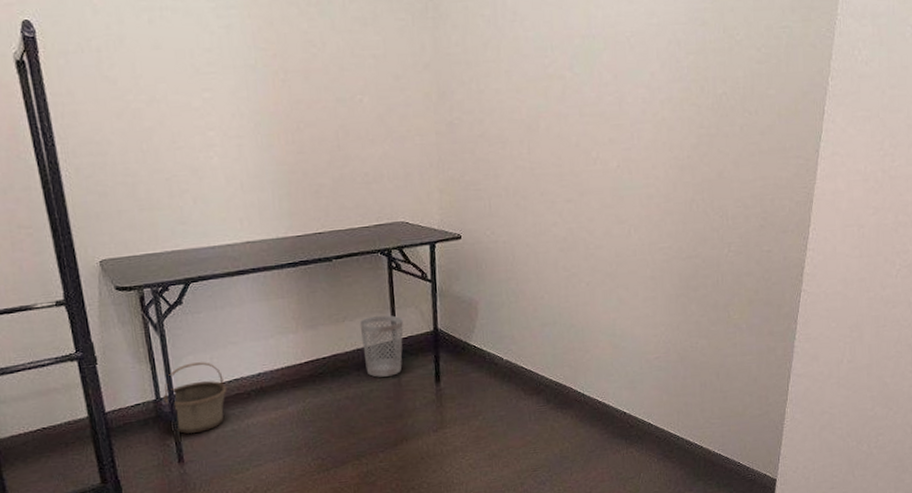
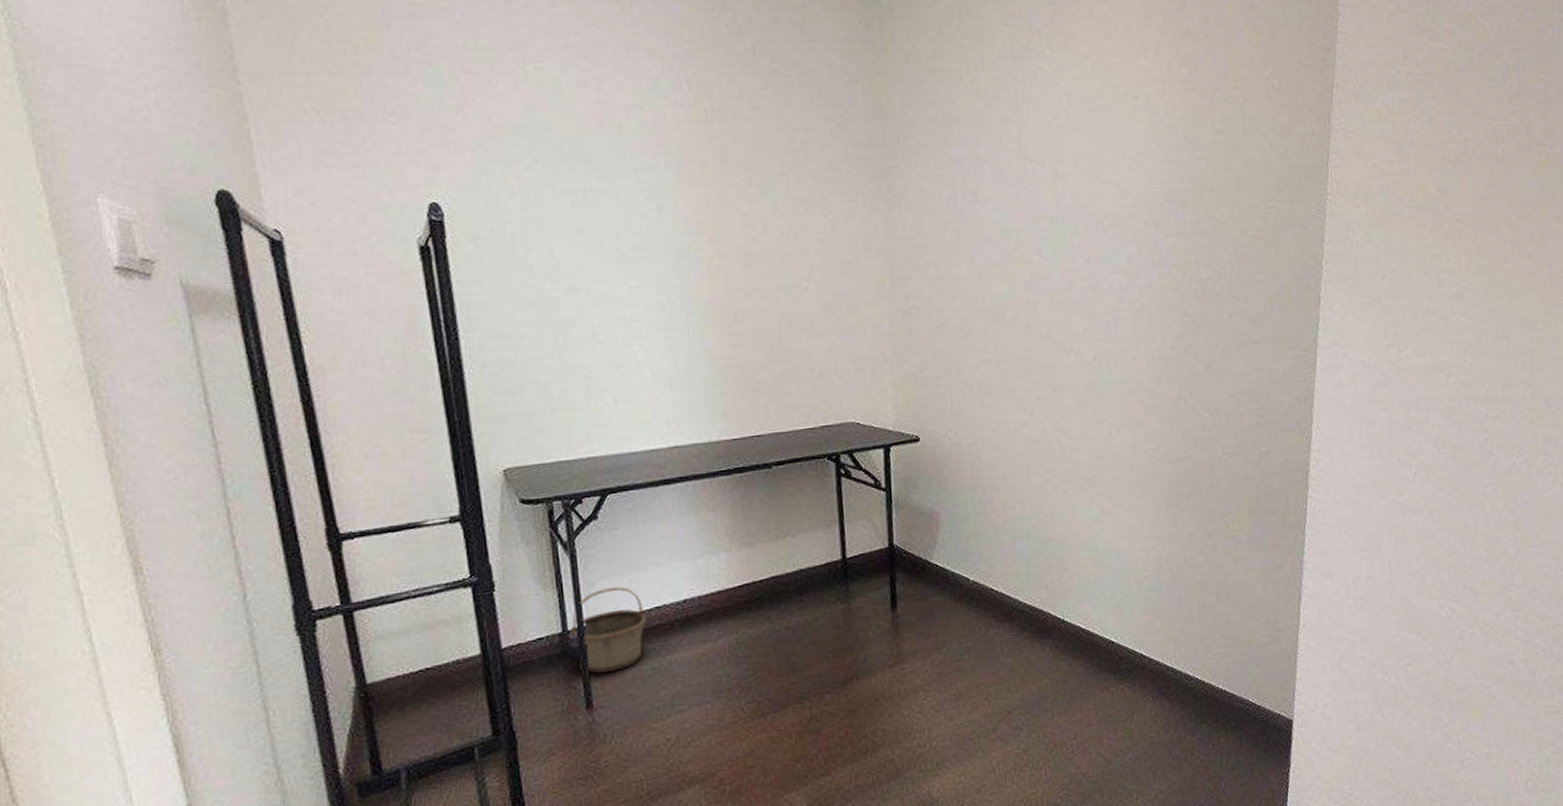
wastebasket: present [359,315,404,377] -> none [803,529,854,603]

